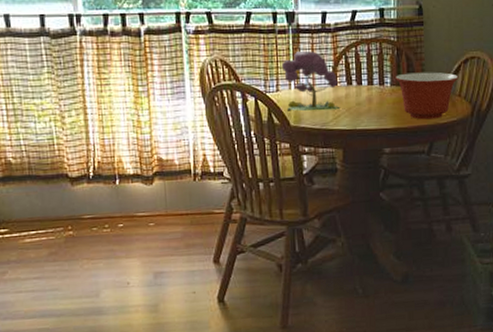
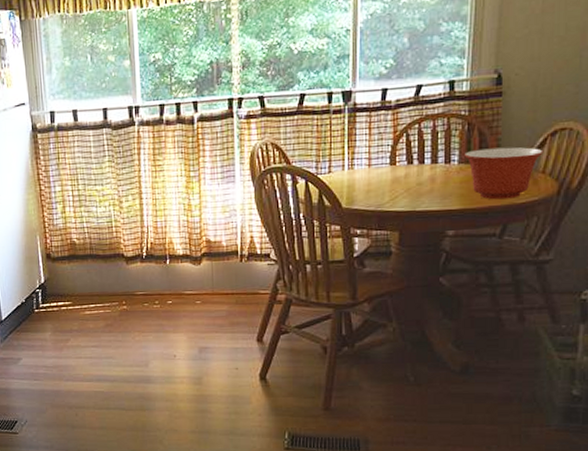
plant: present [281,50,340,112] -> none [335,130,398,193]

